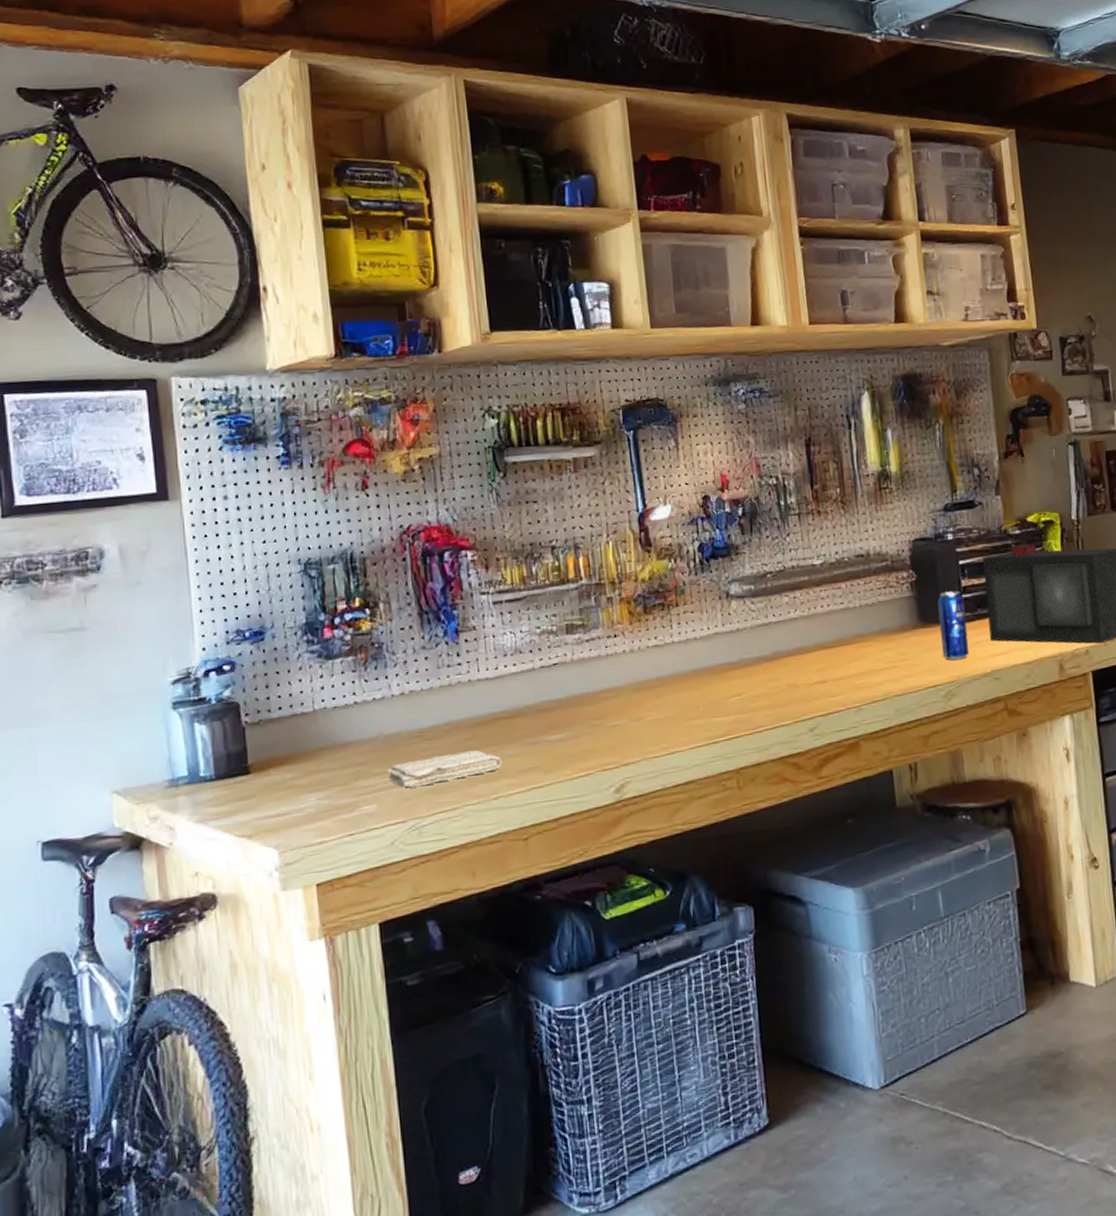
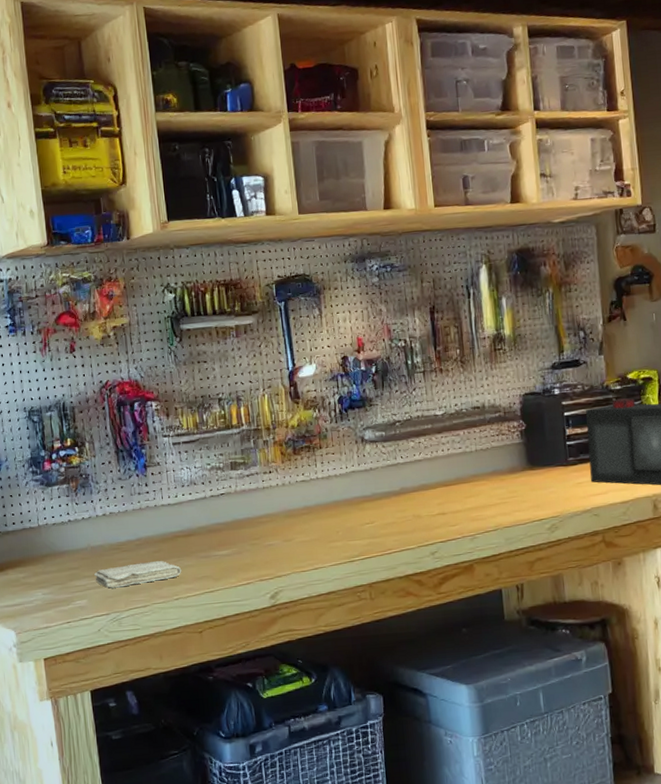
beverage can: present [937,590,970,661] -> none [544,438,572,499]

